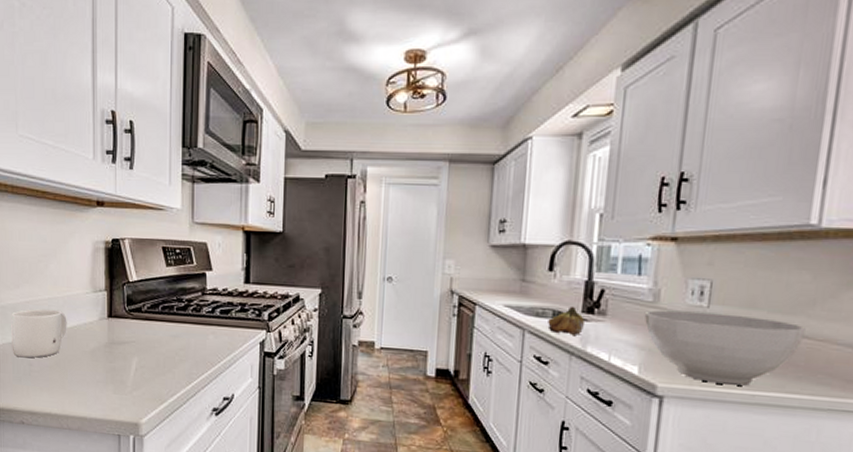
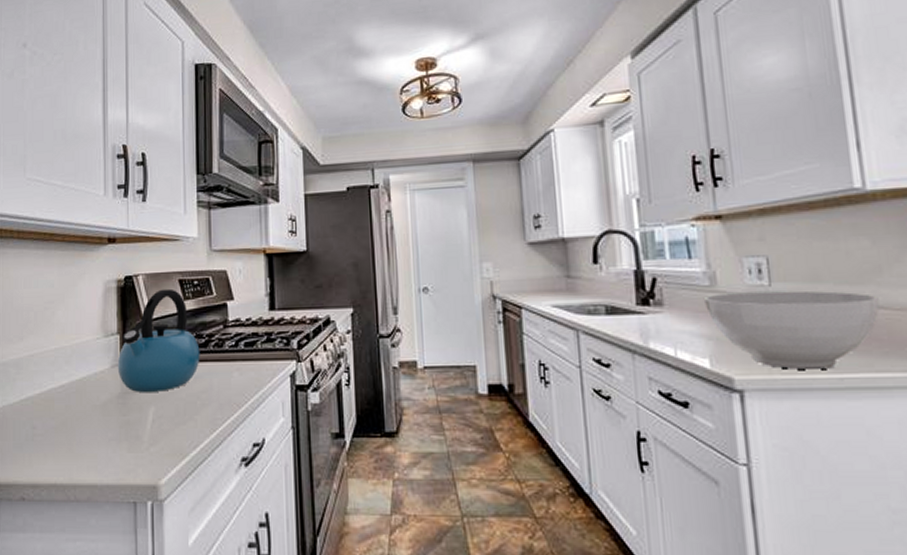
mug: present [11,308,67,358] -> none [13,360,76,420]
kettle: none [104,254,180,346] -> present [117,288,200,392]
fruit: present [547,306,584,335] -> none [602,299,642,331]

